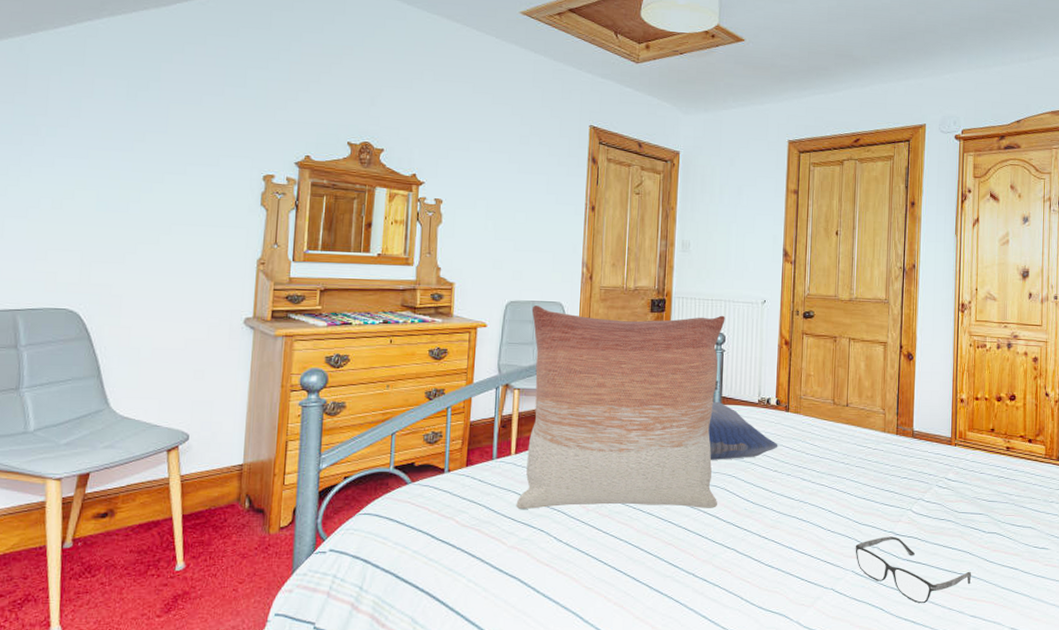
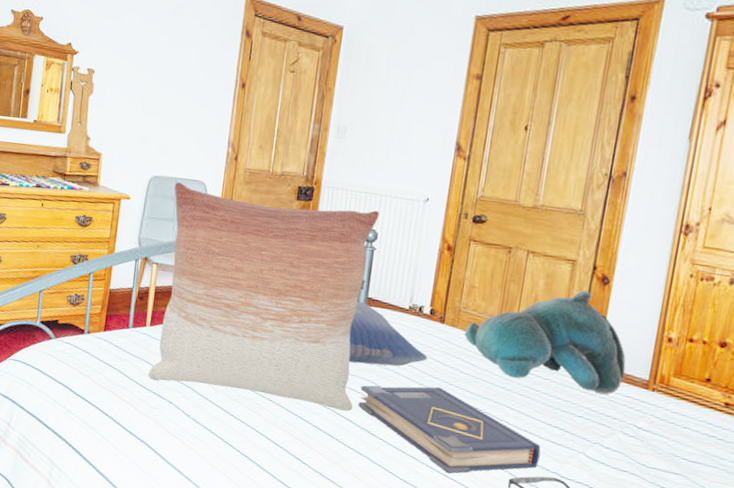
book: none [722,471,878,550] -> present [358,385,541,474]
teddy bear: none [806,367,933,454] -> present [464,290,626,394]

